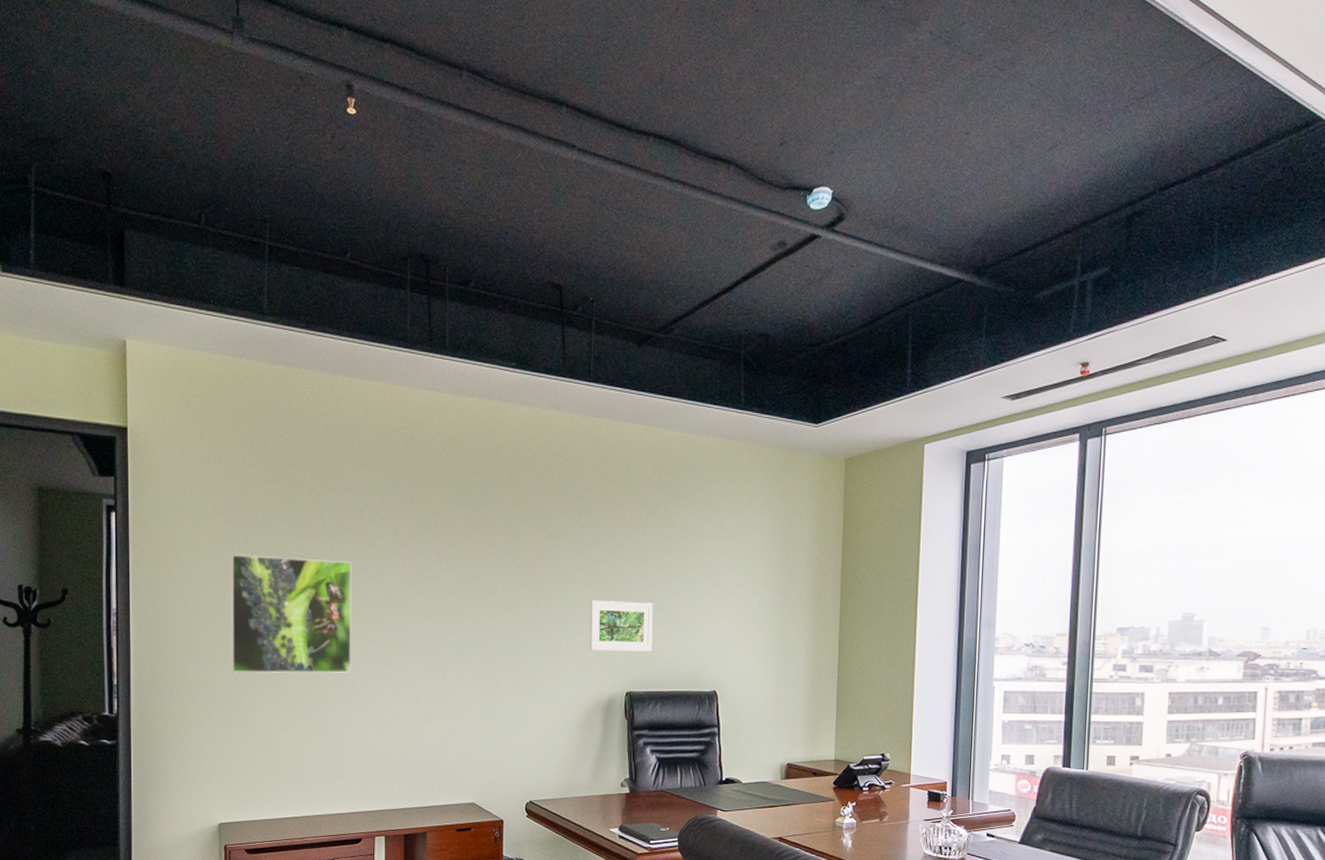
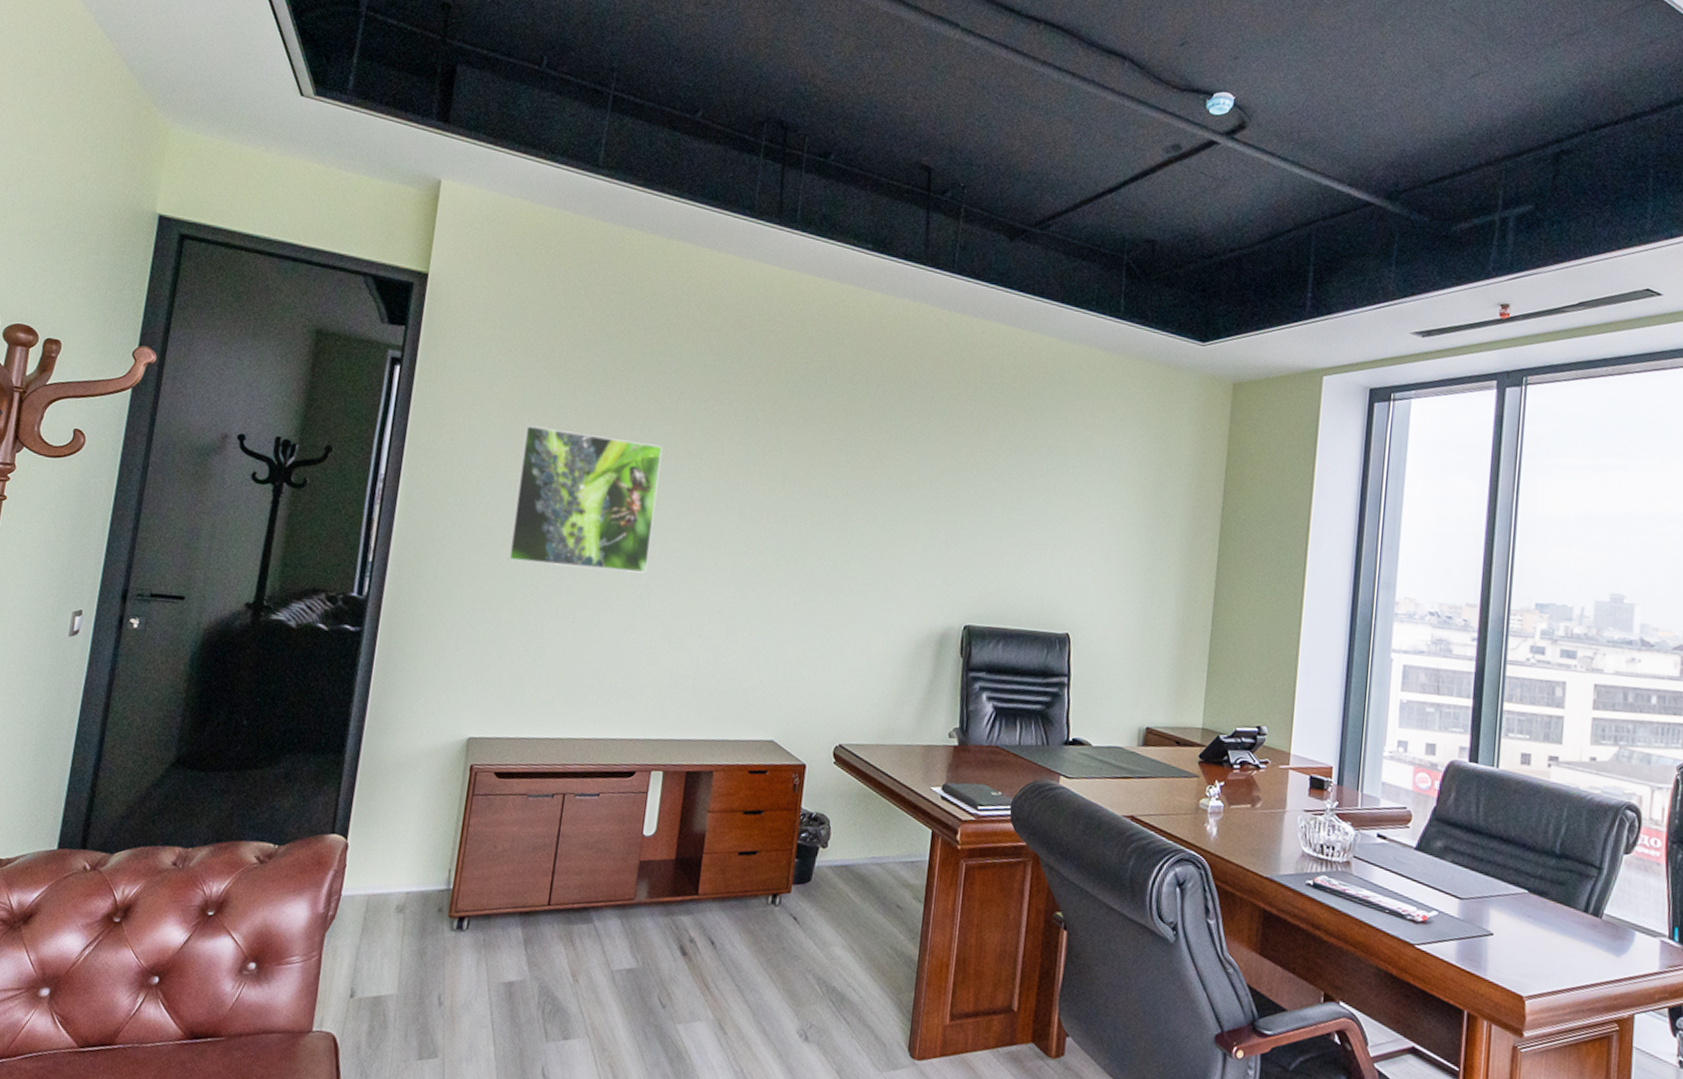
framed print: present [589,601,653,652] -> none [926,516,1004,581]

